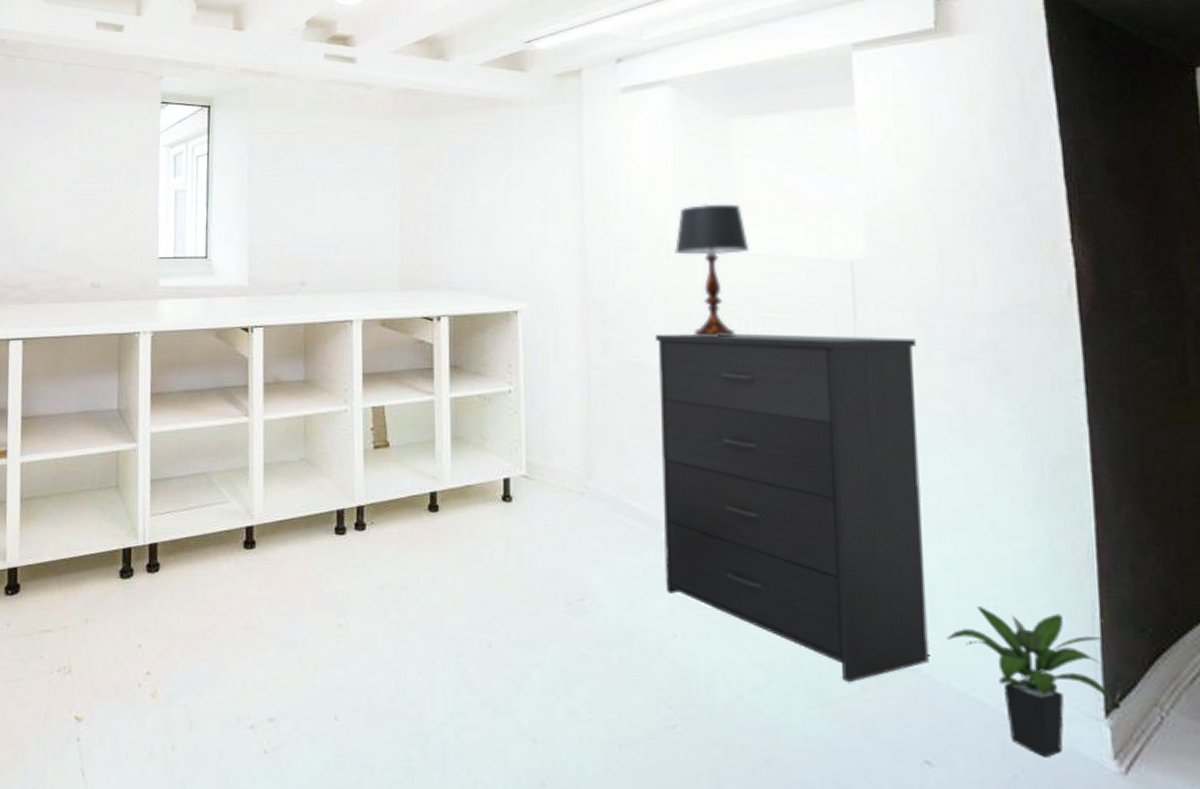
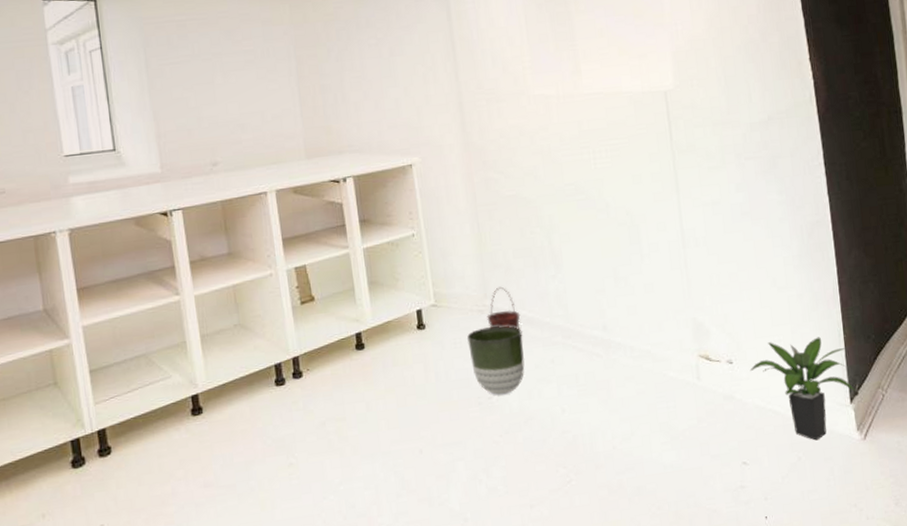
planter: none [561,514,631,600] -> present [467,326,525,395]
basket: none [588,468,631,523] -> present [487,286,520,329]
dresser: present [656,334,929,683] -> none [526,147,740,418]
table lamp: present [675,204,750,337] -> none [534,53,591,167]

